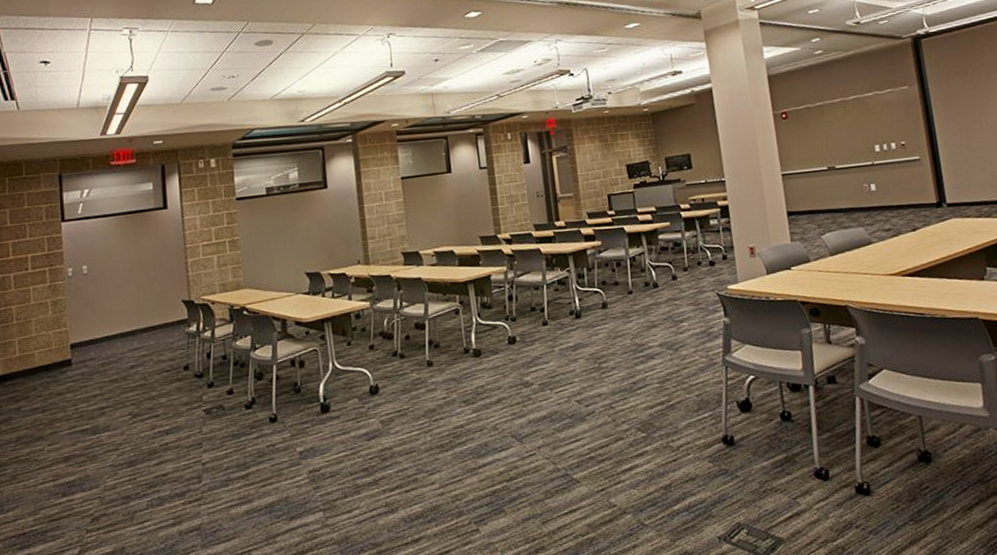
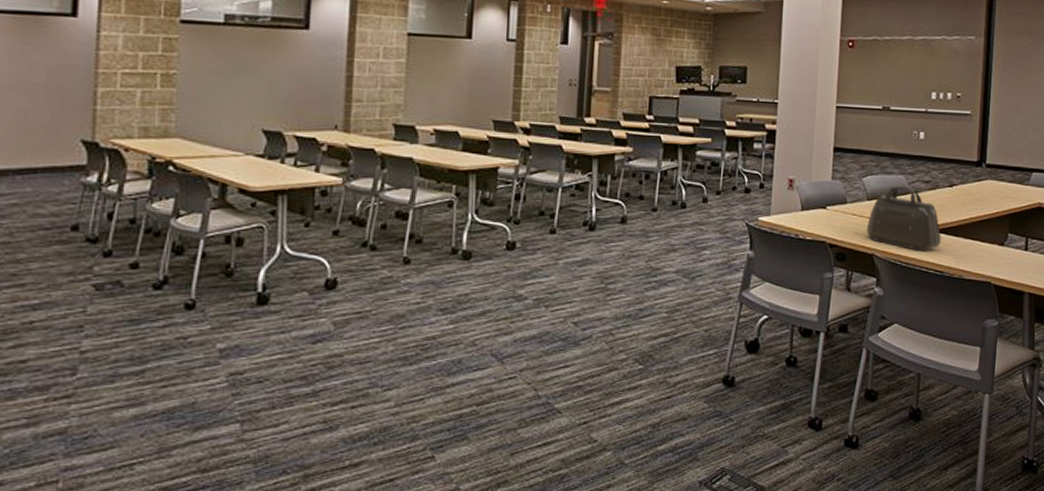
handbag: none [835,237,915,298] -> present [867,186,941,251]

